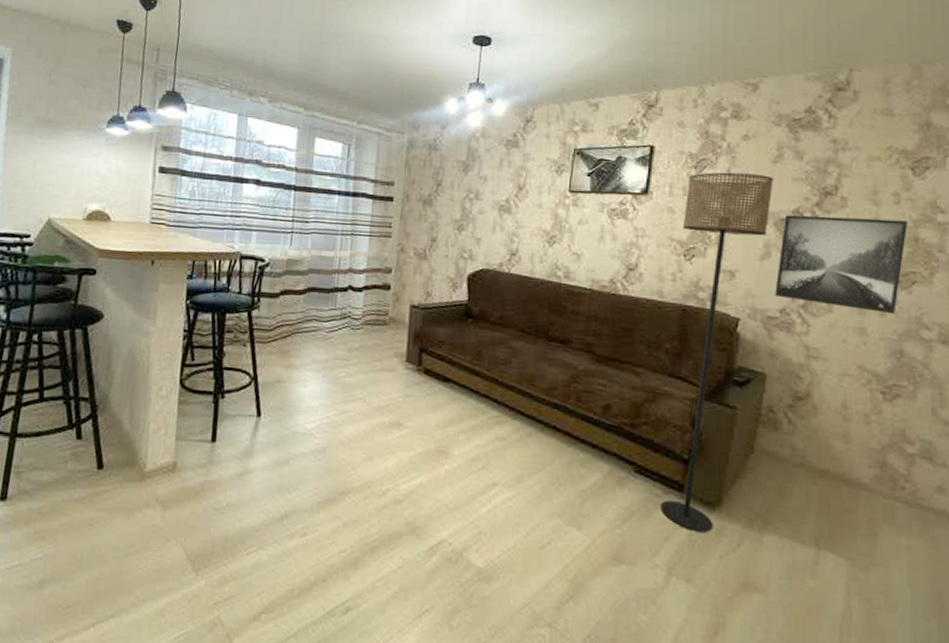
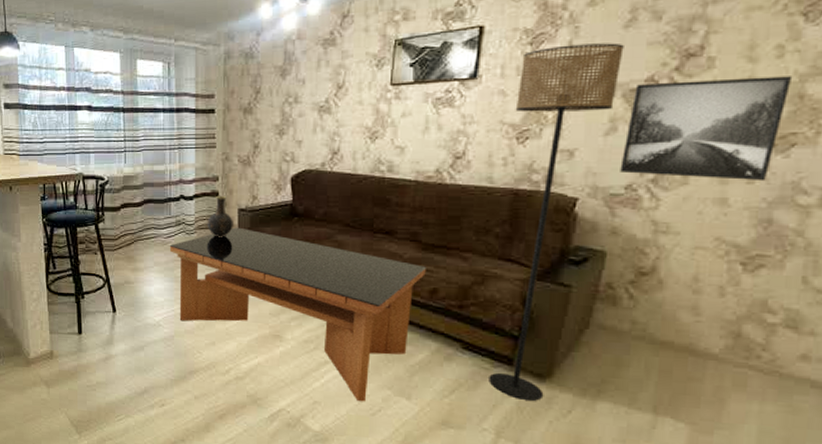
coffee table: none [330,325,600,533] -> present [169,227,426,402]
vase: none [375,290,404,336] -> present [207,196,233,237]

